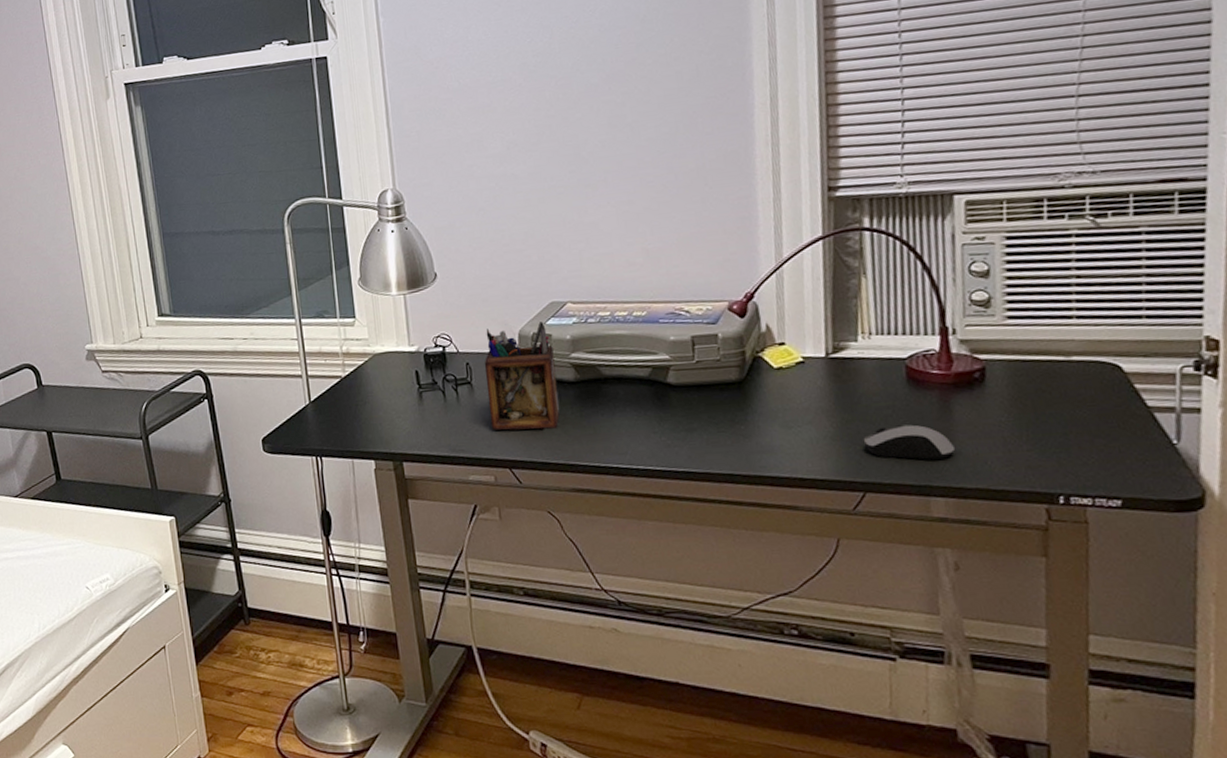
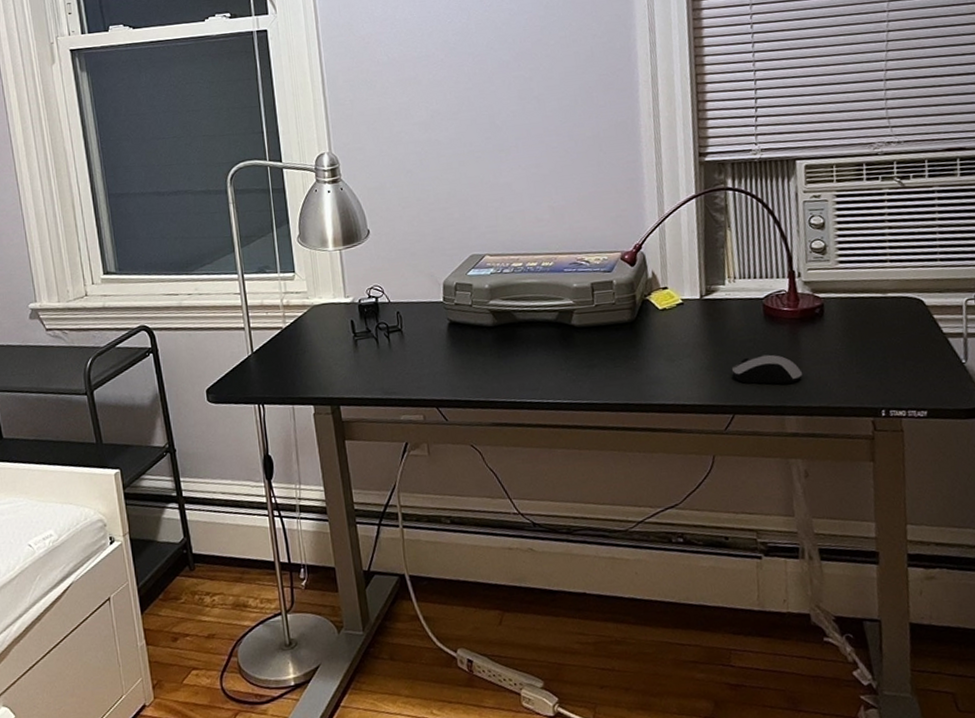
desk organizer: present [484,322,560,430] -> none [413,273,480,373]

